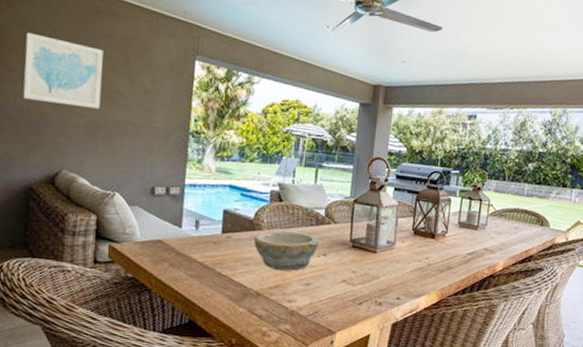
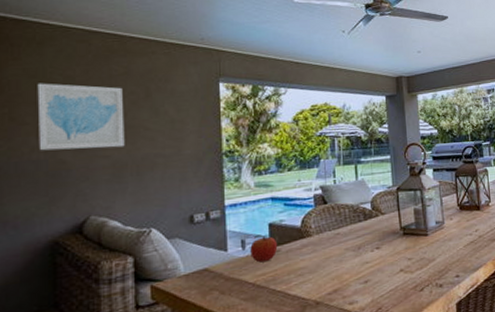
fruit: none [202,218,229,246] -> present [250,234,278,263]
bowl: present [254,231,319,271] -> none [305,230,370,275]

